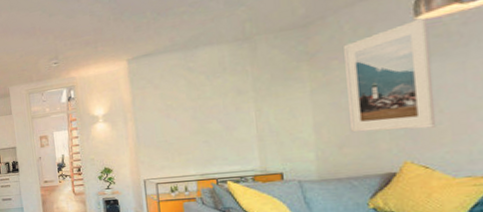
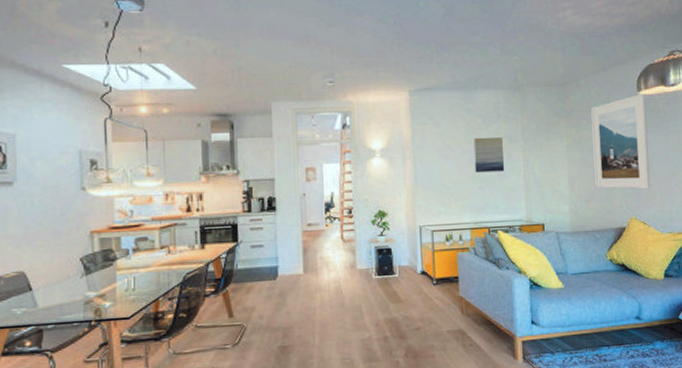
wall art: none [196,90,234,128] -> present [473,136,505,173]

